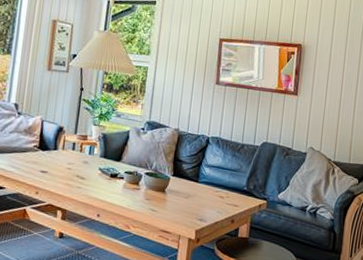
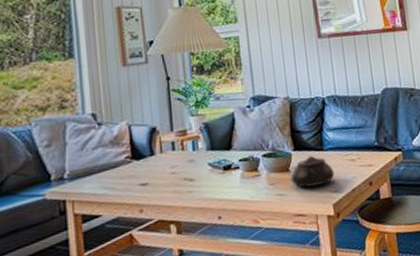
teapot: none [164,183,203,212] -> present [290,155,335,188]

